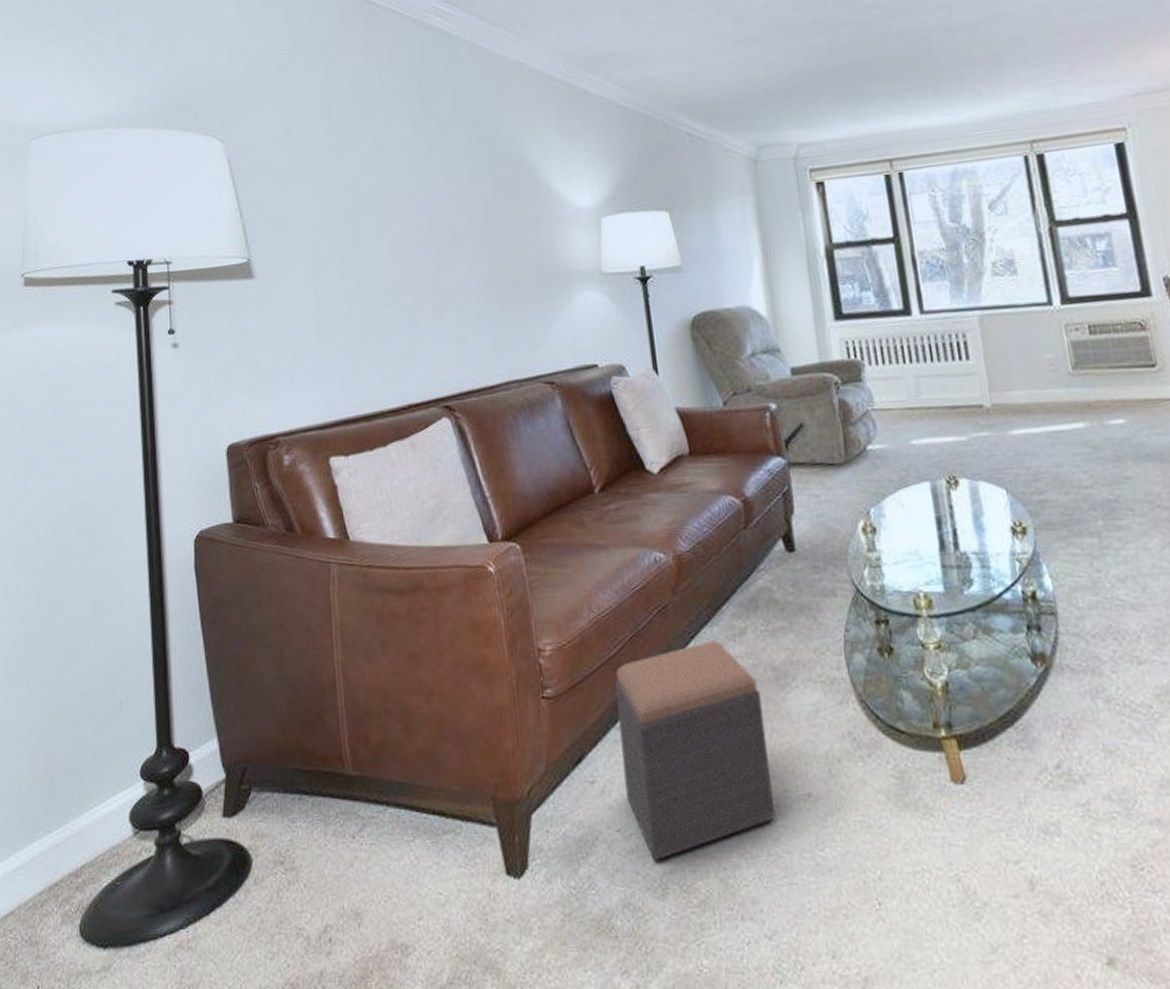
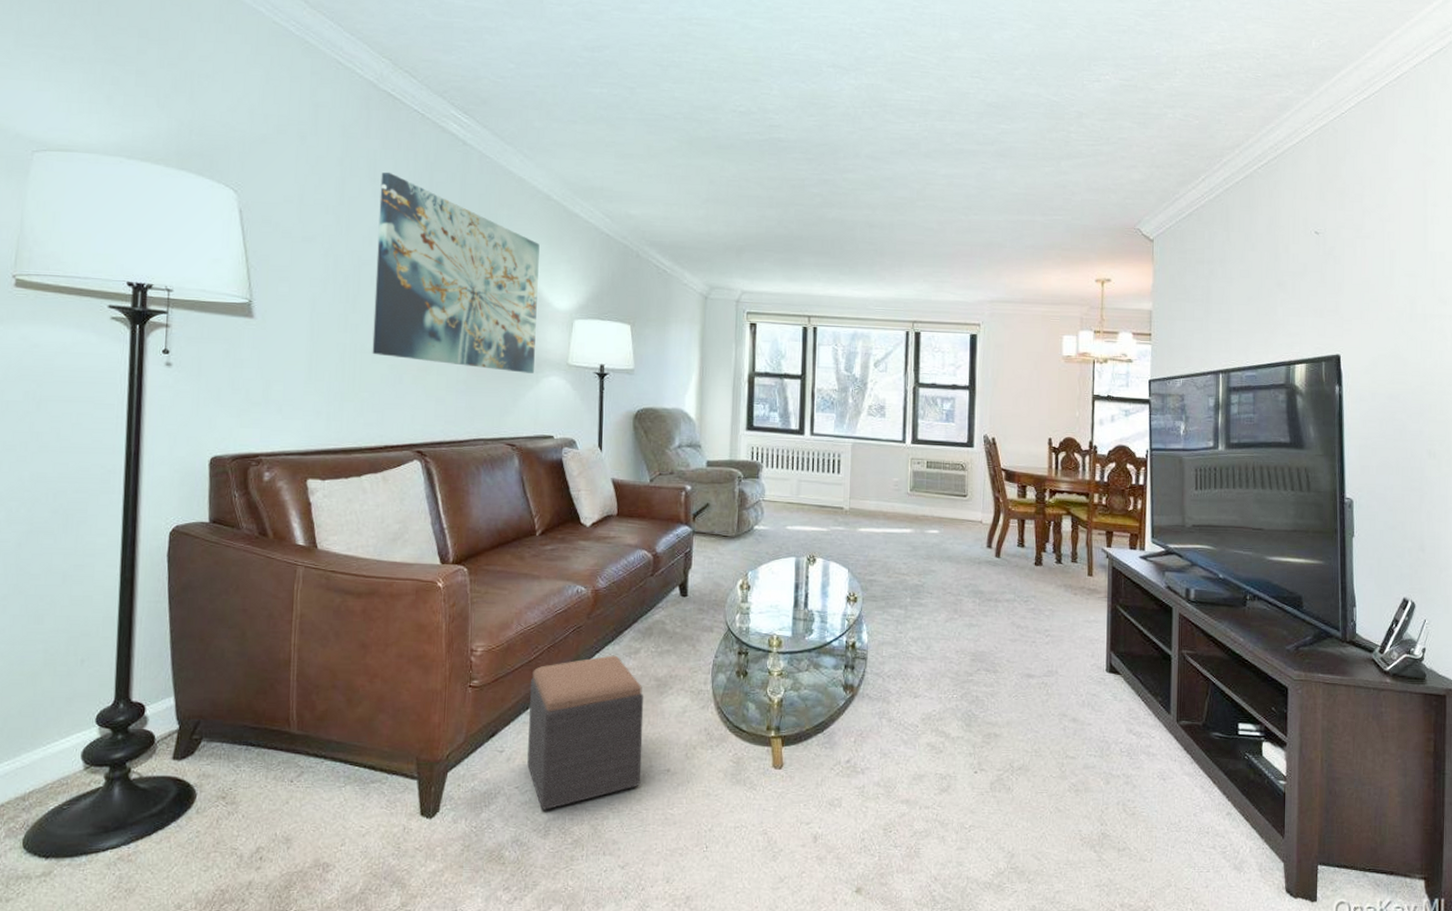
wall art: none [366,86,564,299] -> present [372,172,540,373]

